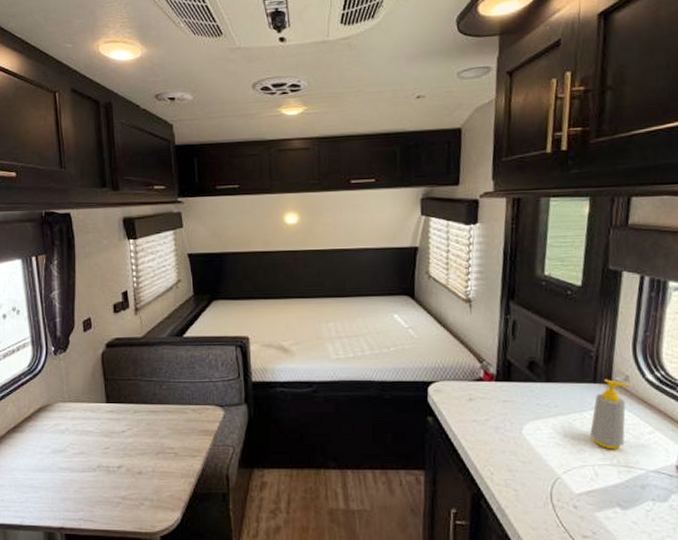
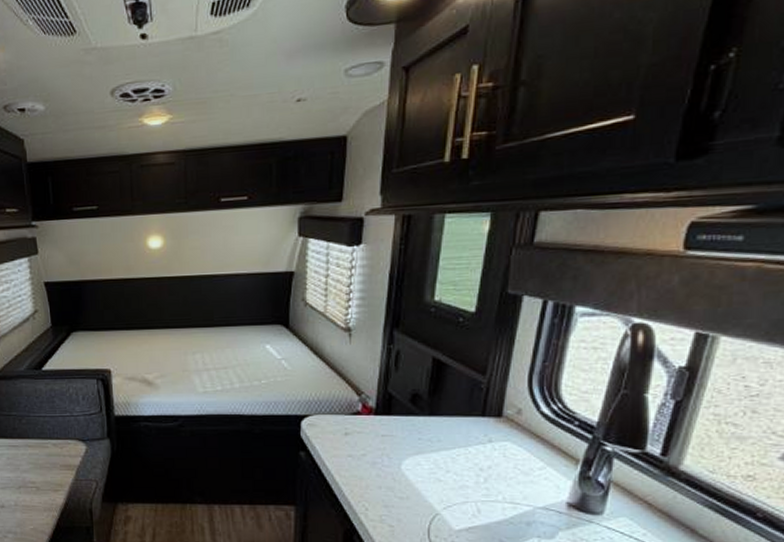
soap bottle: present [590,379,630,450] -> none [475,412,522,486]

